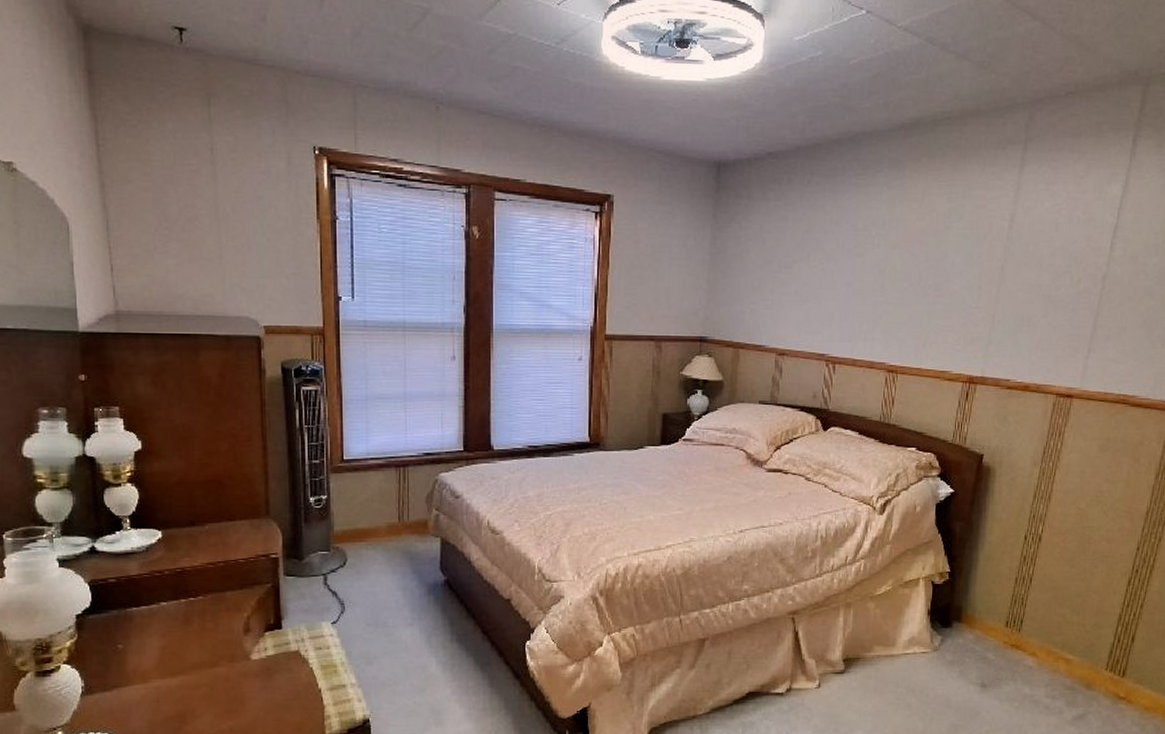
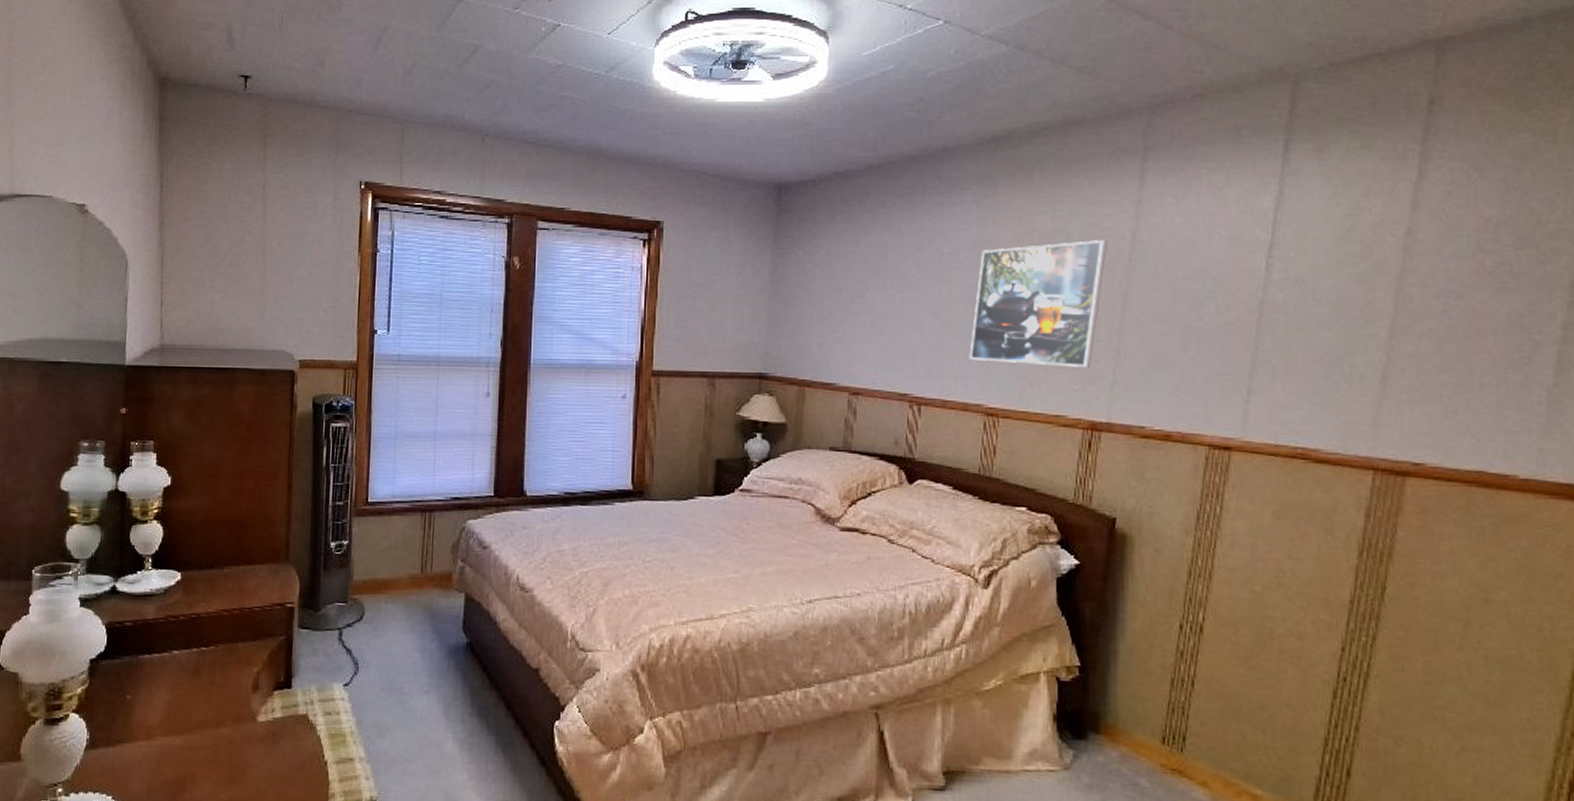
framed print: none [876,220,991,330] -> present [969,240,1107,367]

